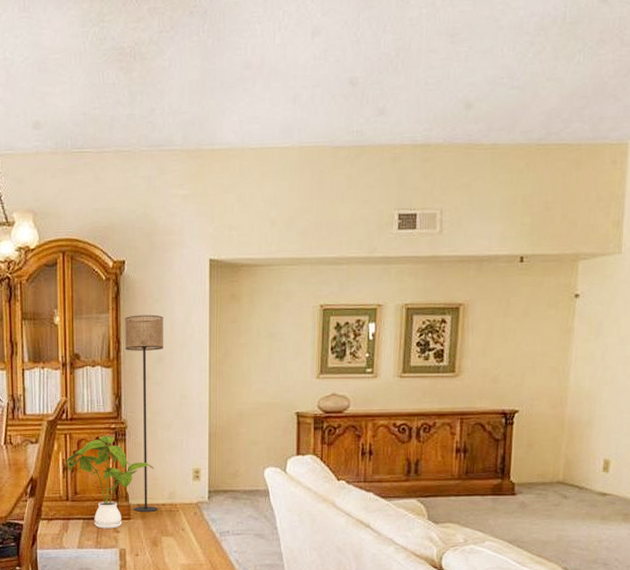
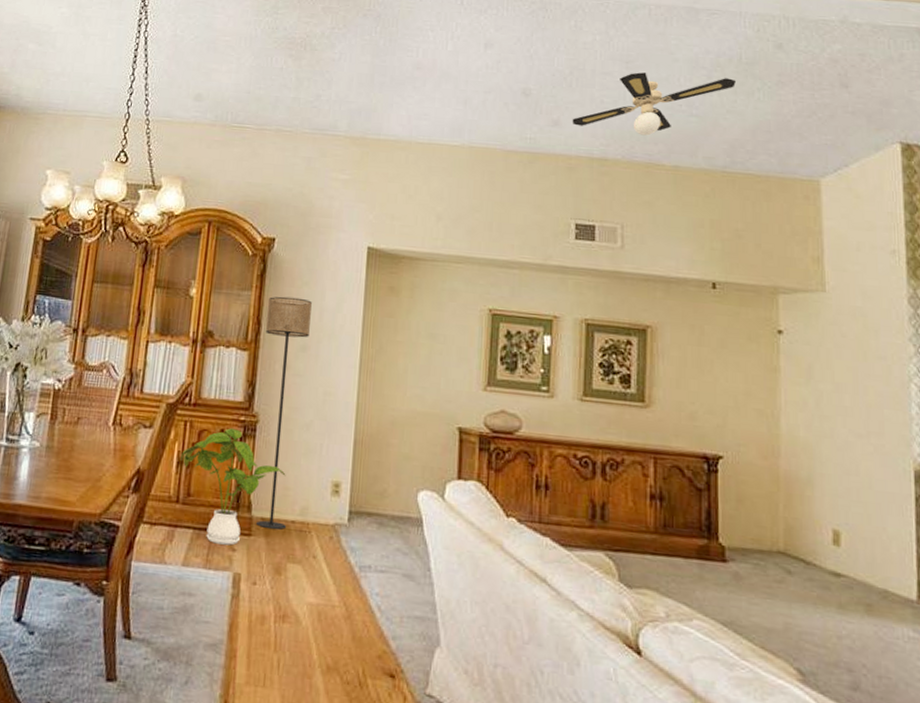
ceiling fan: none [397,42,558,115] -> present [572,72,736,136]

